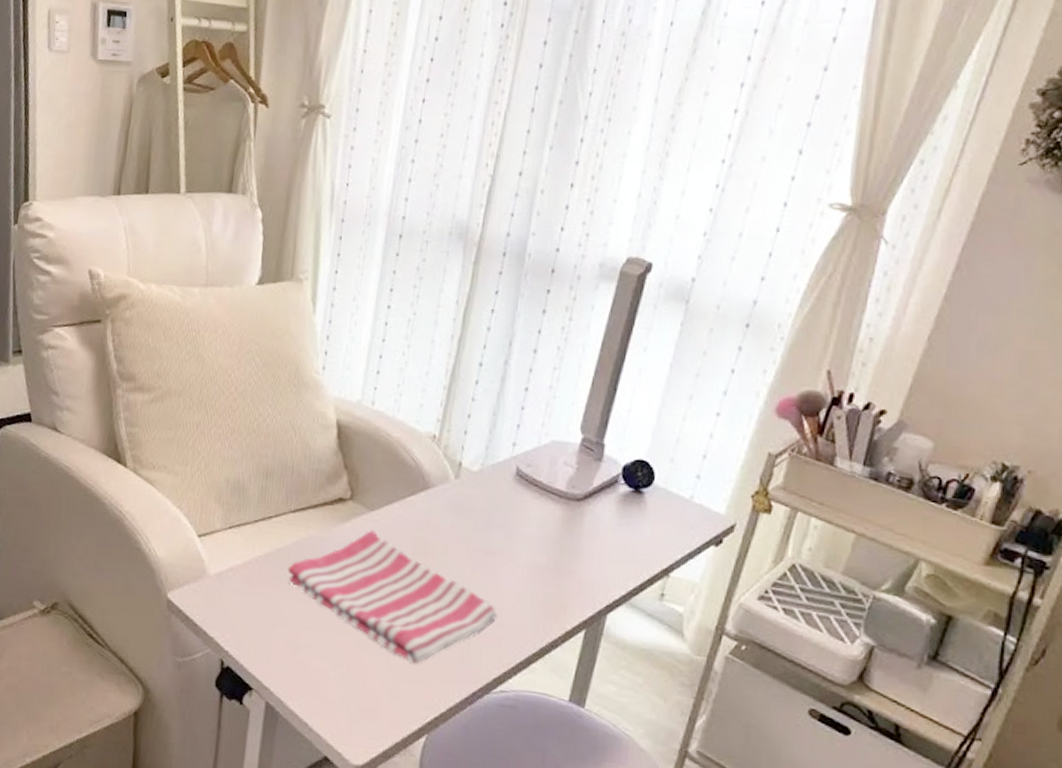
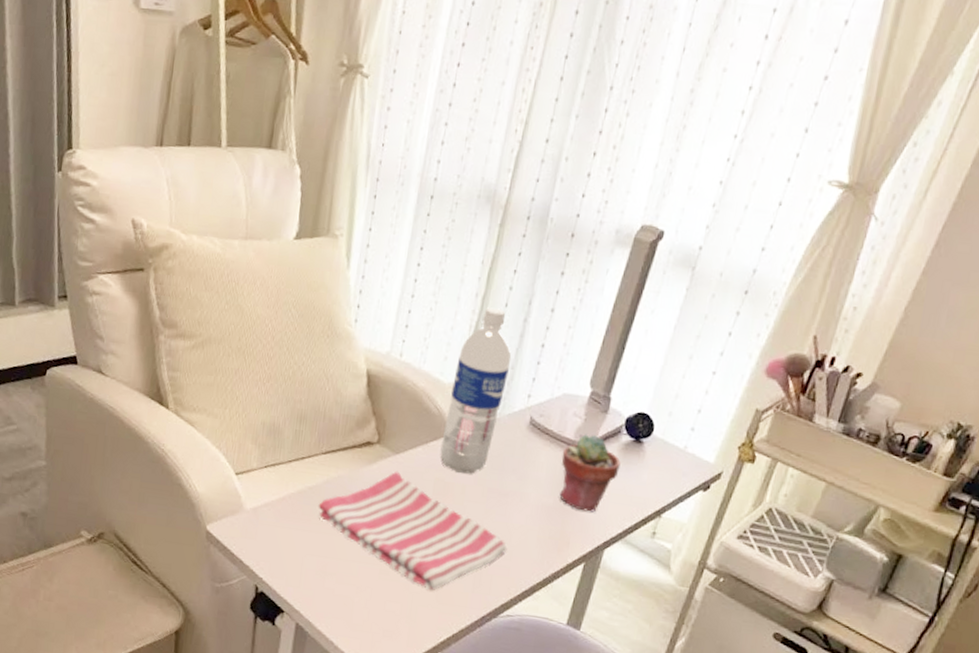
water bottle: none [419,350,493,532] -> present [440,307,512,474]
potted succulent: none [553,485,620,572] -> present [559,434,621,513]

